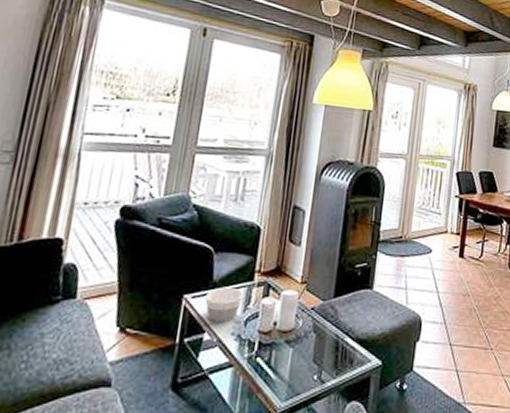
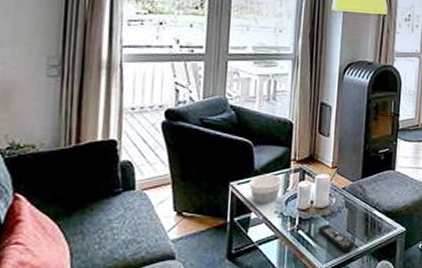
remote control: none [279,352,321,387] -> present [318,224,355,251]

